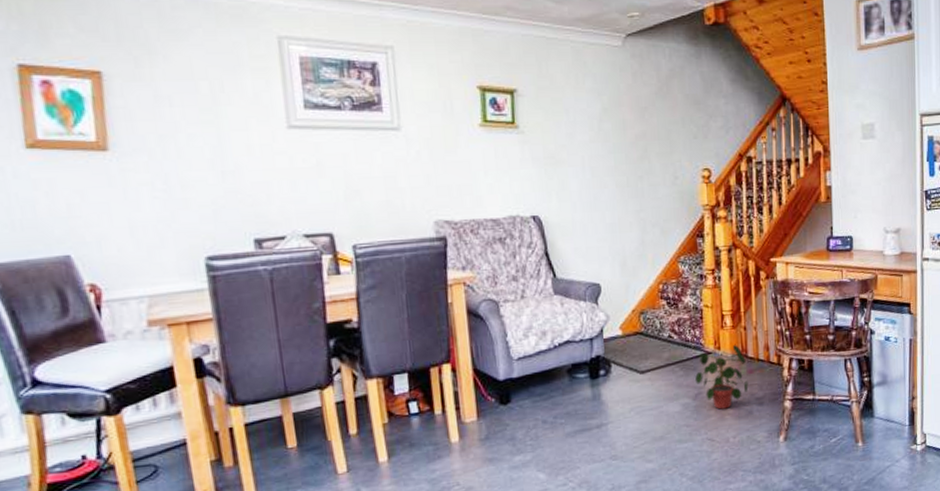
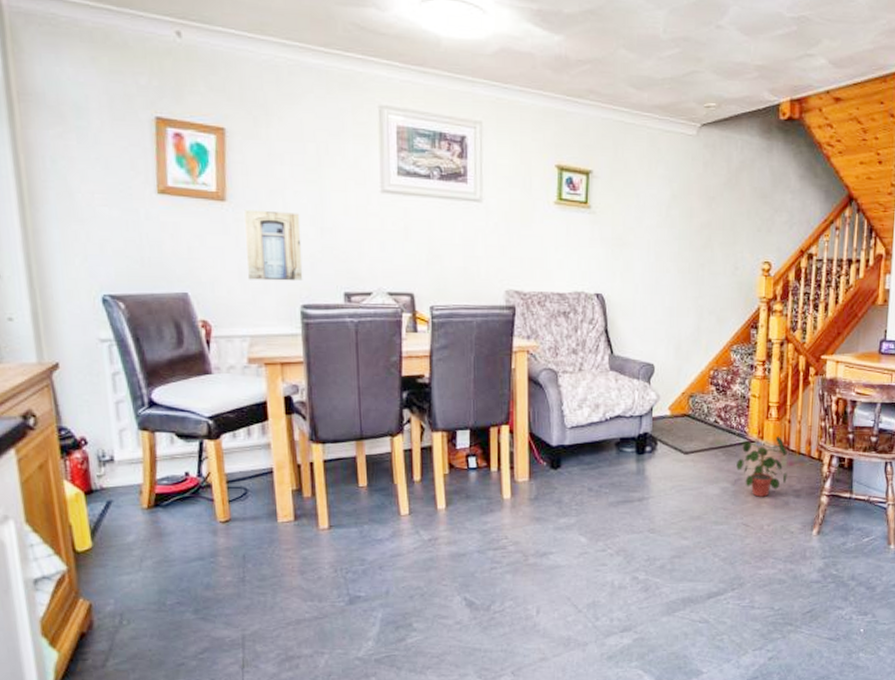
wall art: none [130,157,206,235] -> present [243,209,303,281]

